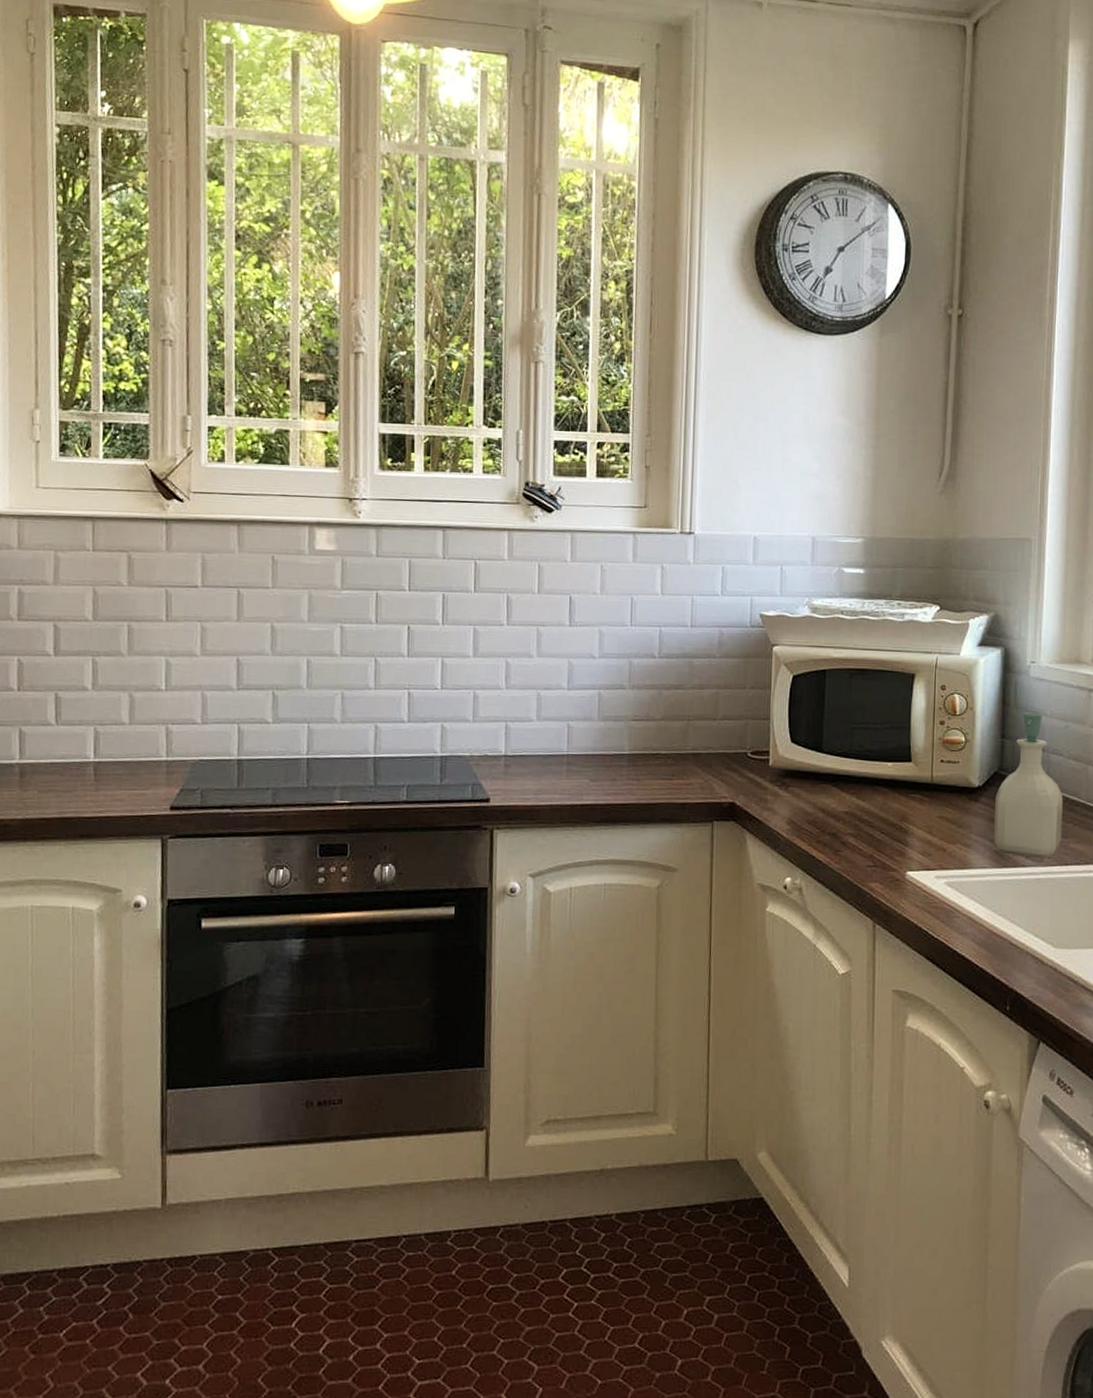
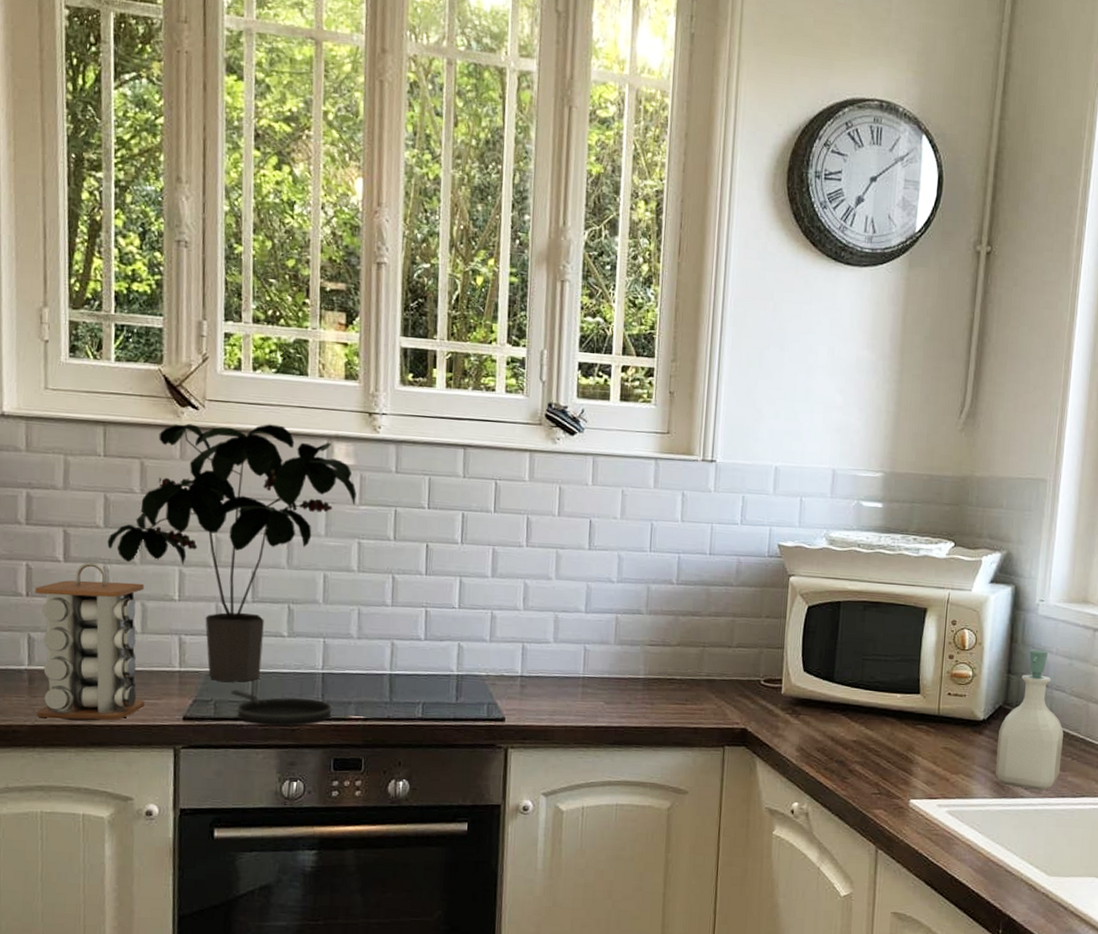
spice rack: none [26,655,133,814] -> present [35,562,145,722]
potted plant: none [96,513,338,770] -> present [107,423,357,682]
frying pan: none [216,777,318,815] -> present [230,689,333,728]

